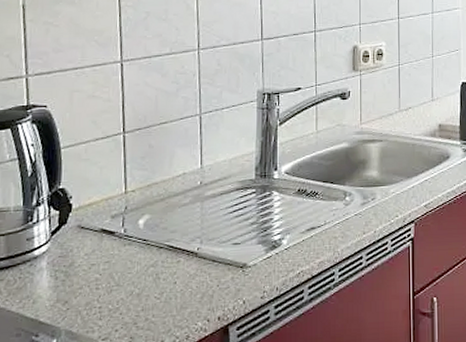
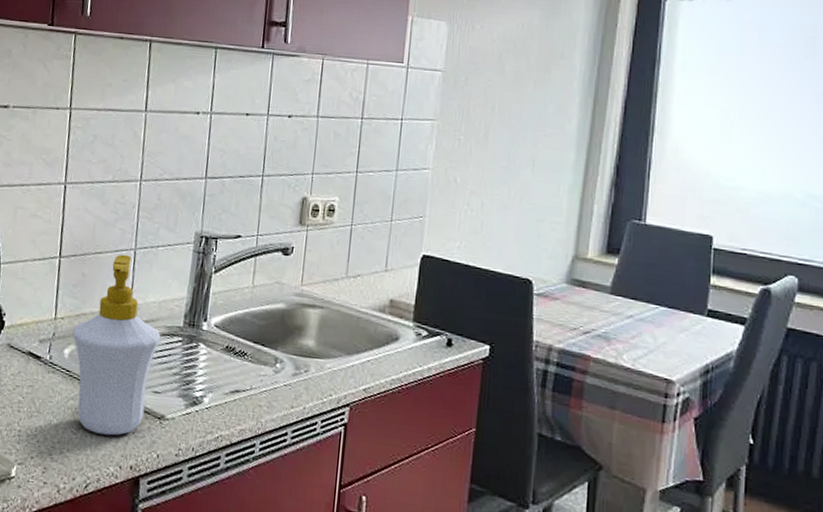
soap bottle: none [145,120,235,294] -> present [72,254,161,436]

